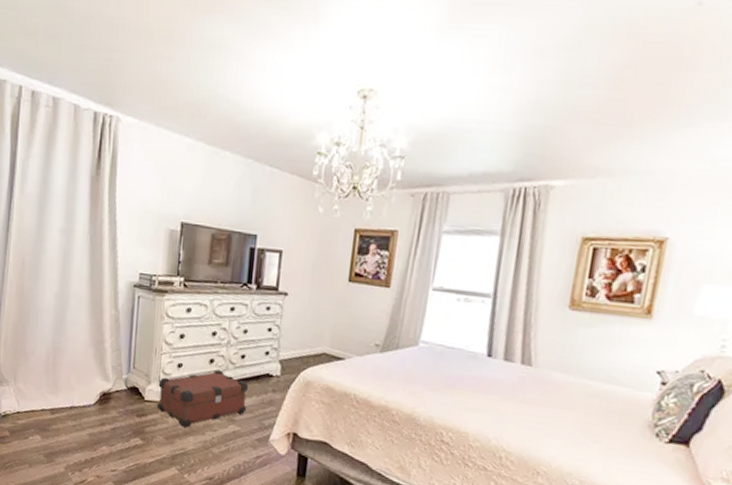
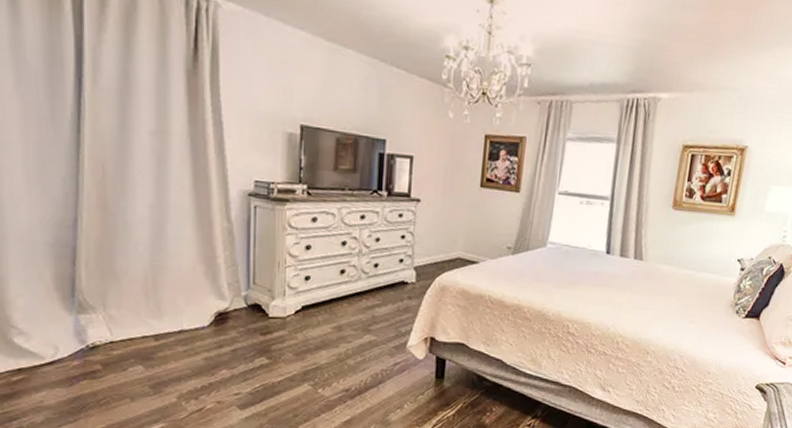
suitcase: present [156,369,248,428] -> none [283,280,382,342]

